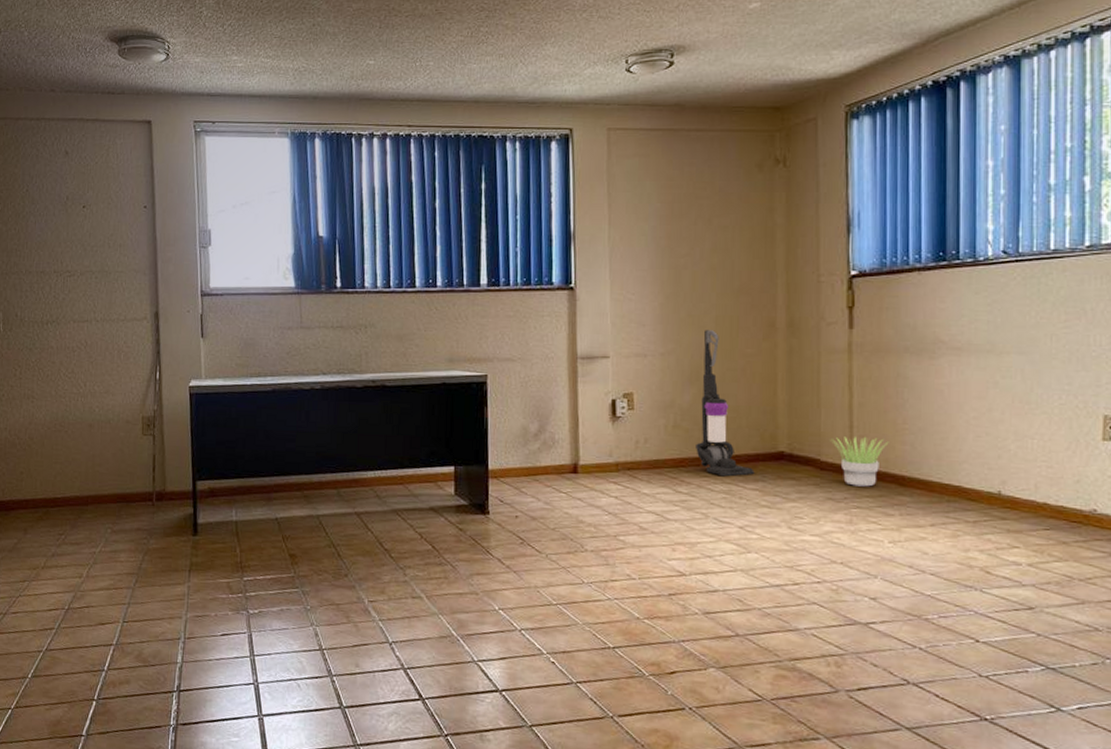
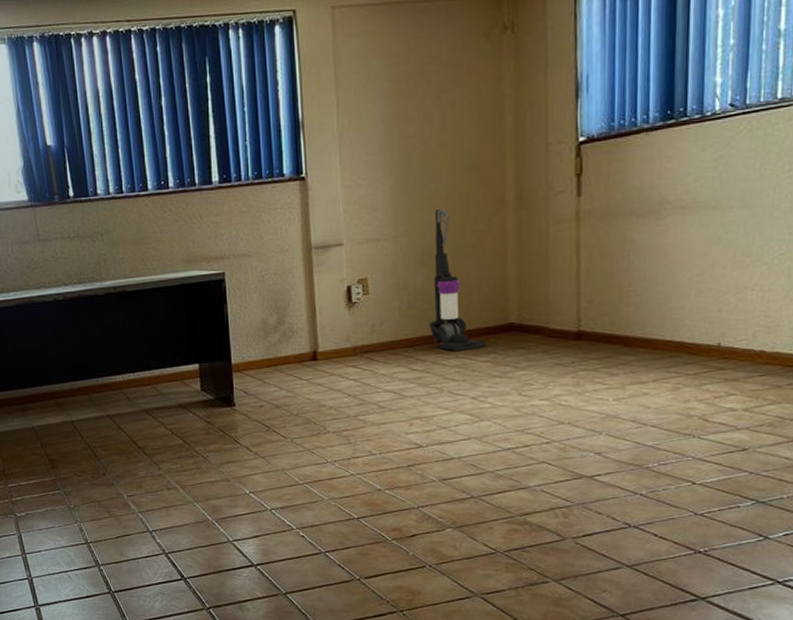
potted plant: present [831,437,889,487] -> none [560,302,615,350]

